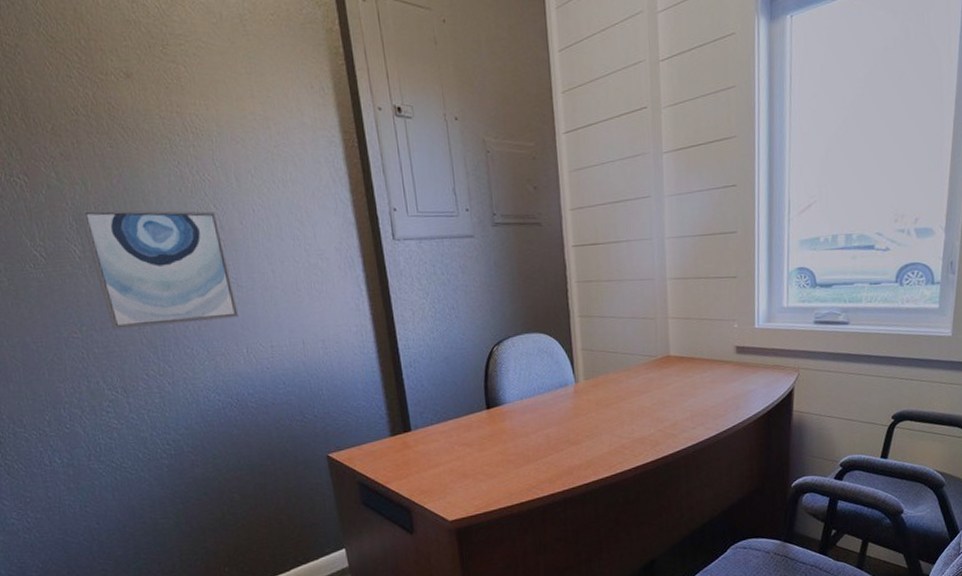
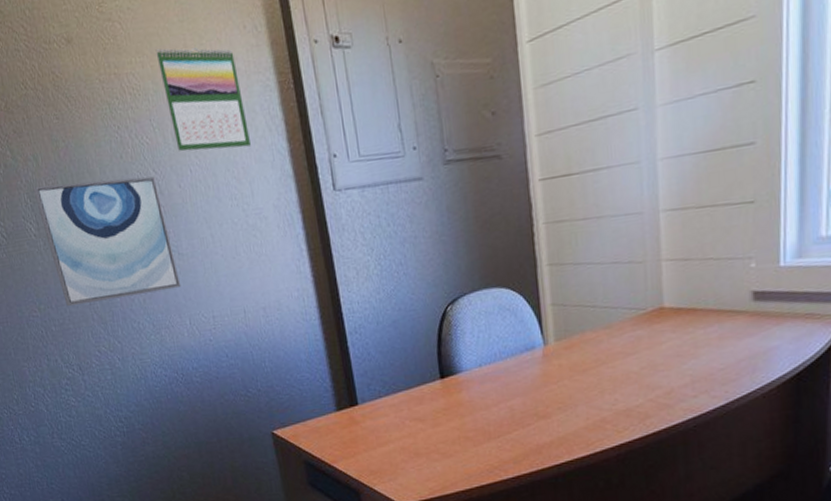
calendar: none [221,95,314,194] -> present [155,48,251,152]

